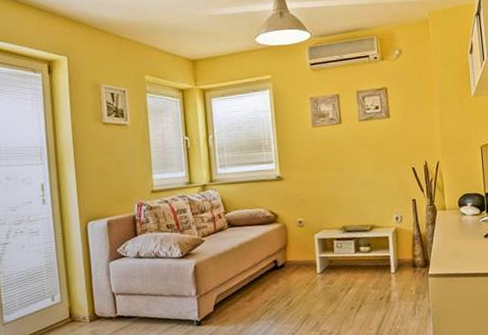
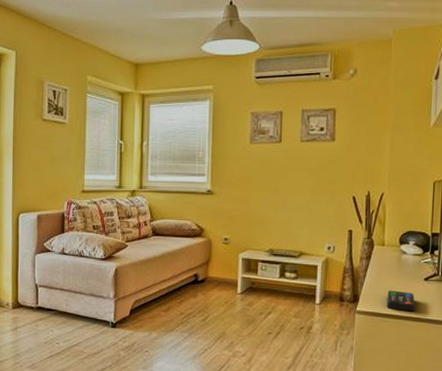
remote control: none [454,250,480,269] -> present [387,290,416,312]

